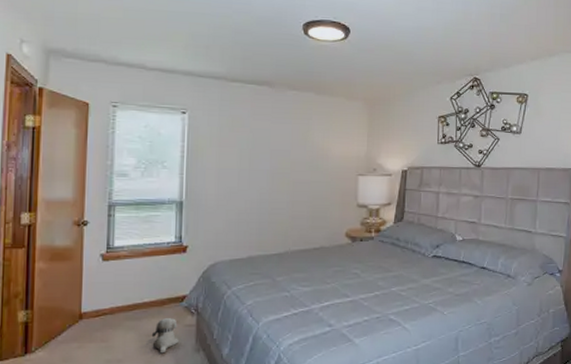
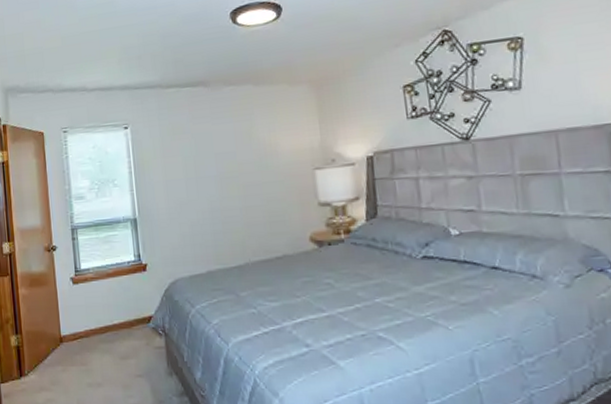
plush toy: present [151,318,178,354] -> none [124,340,151,377]

